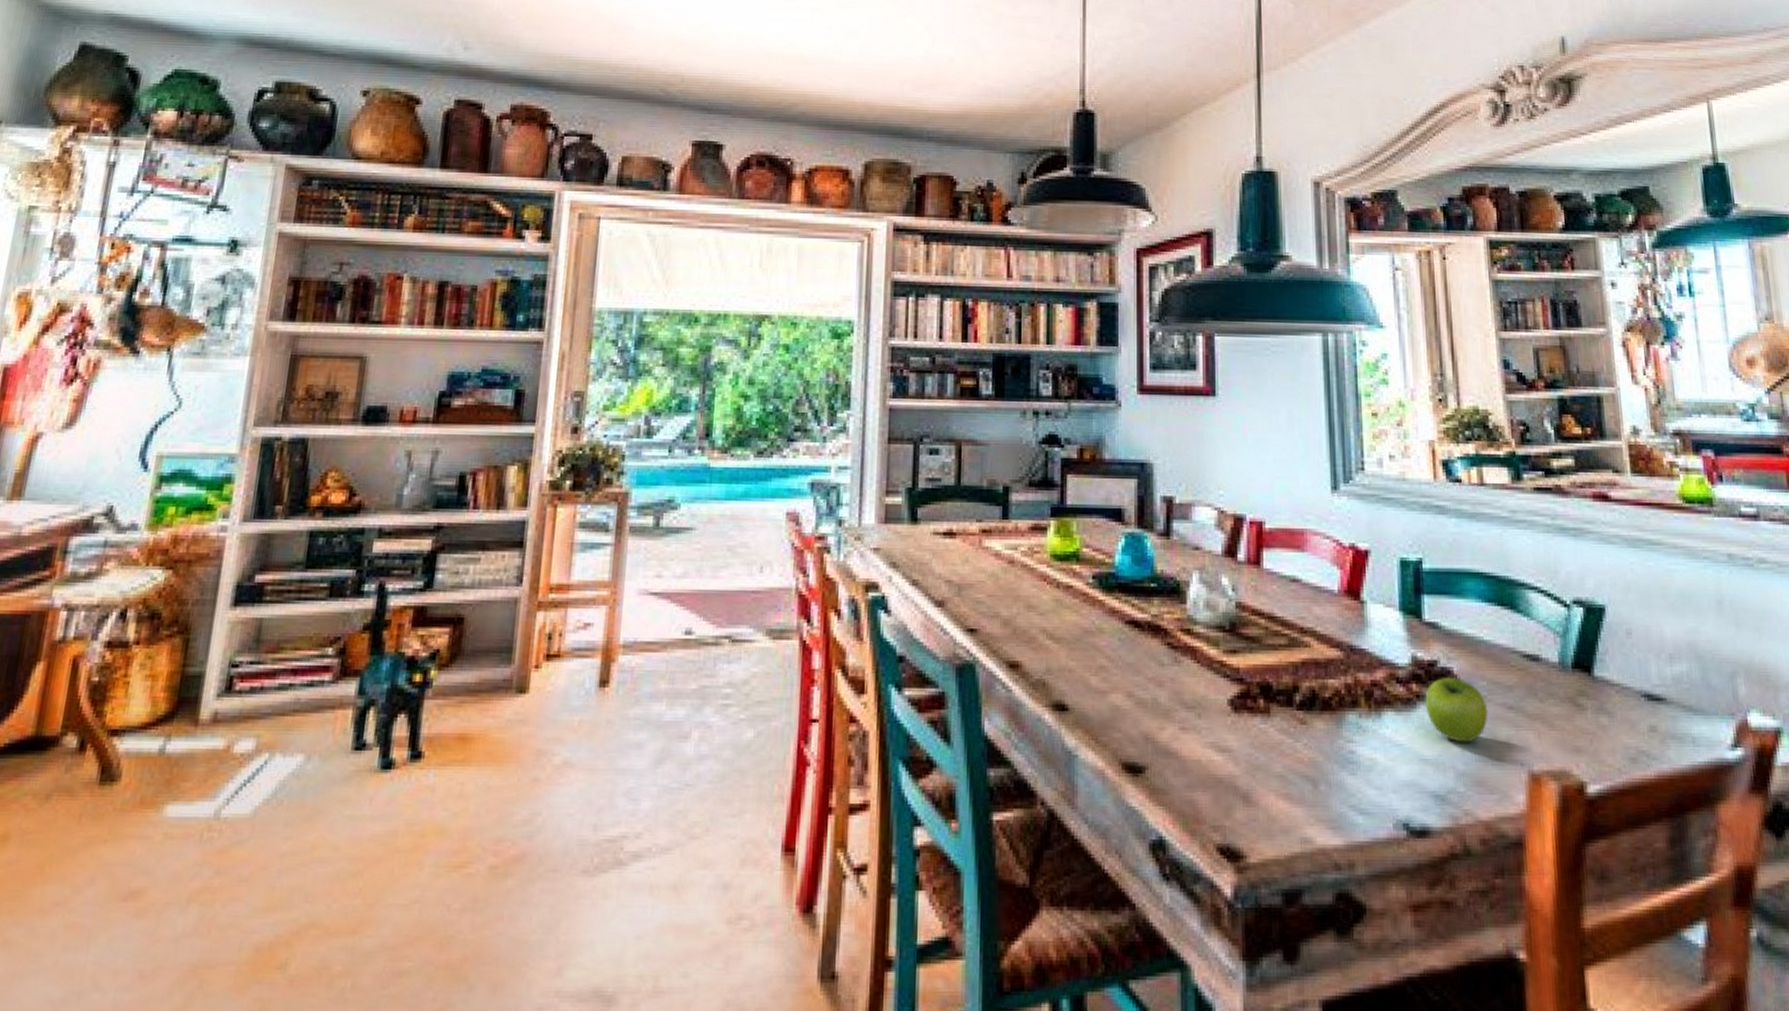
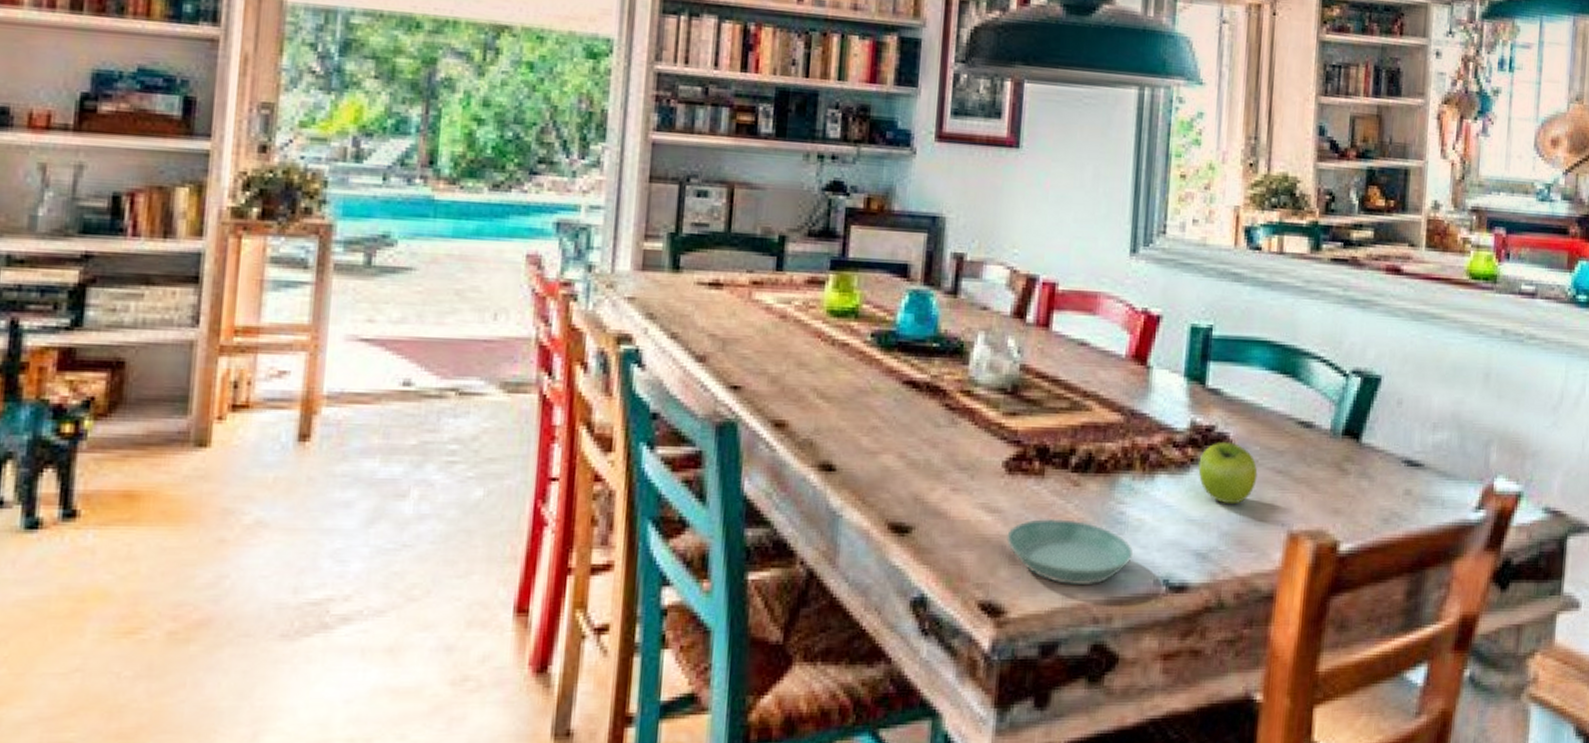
saucer: none [1239,757,1368,828] -> present [1007,517,1133,584]

